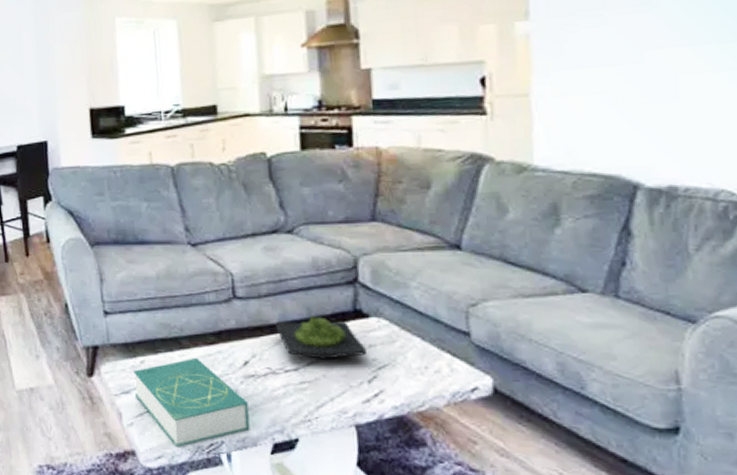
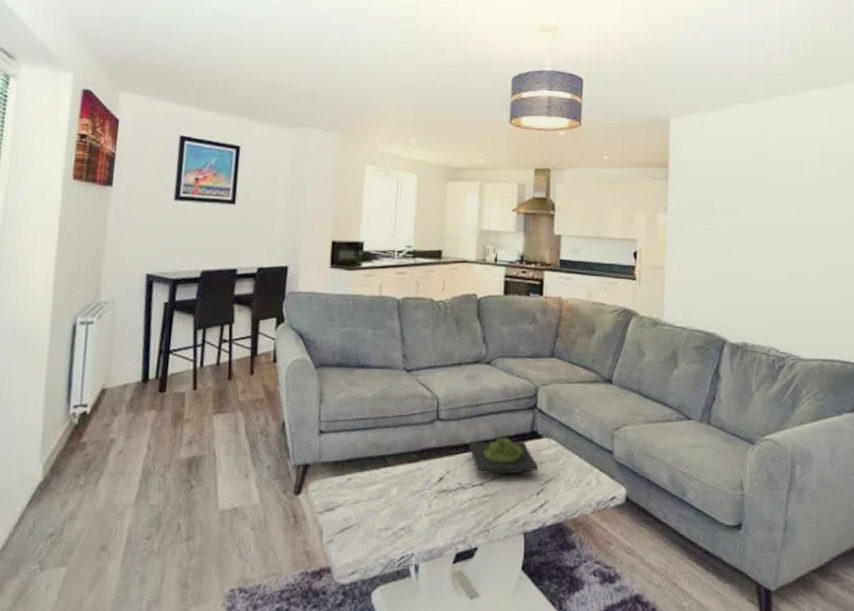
book: present [133,357,250,447] -> none [337,474,439,562]

